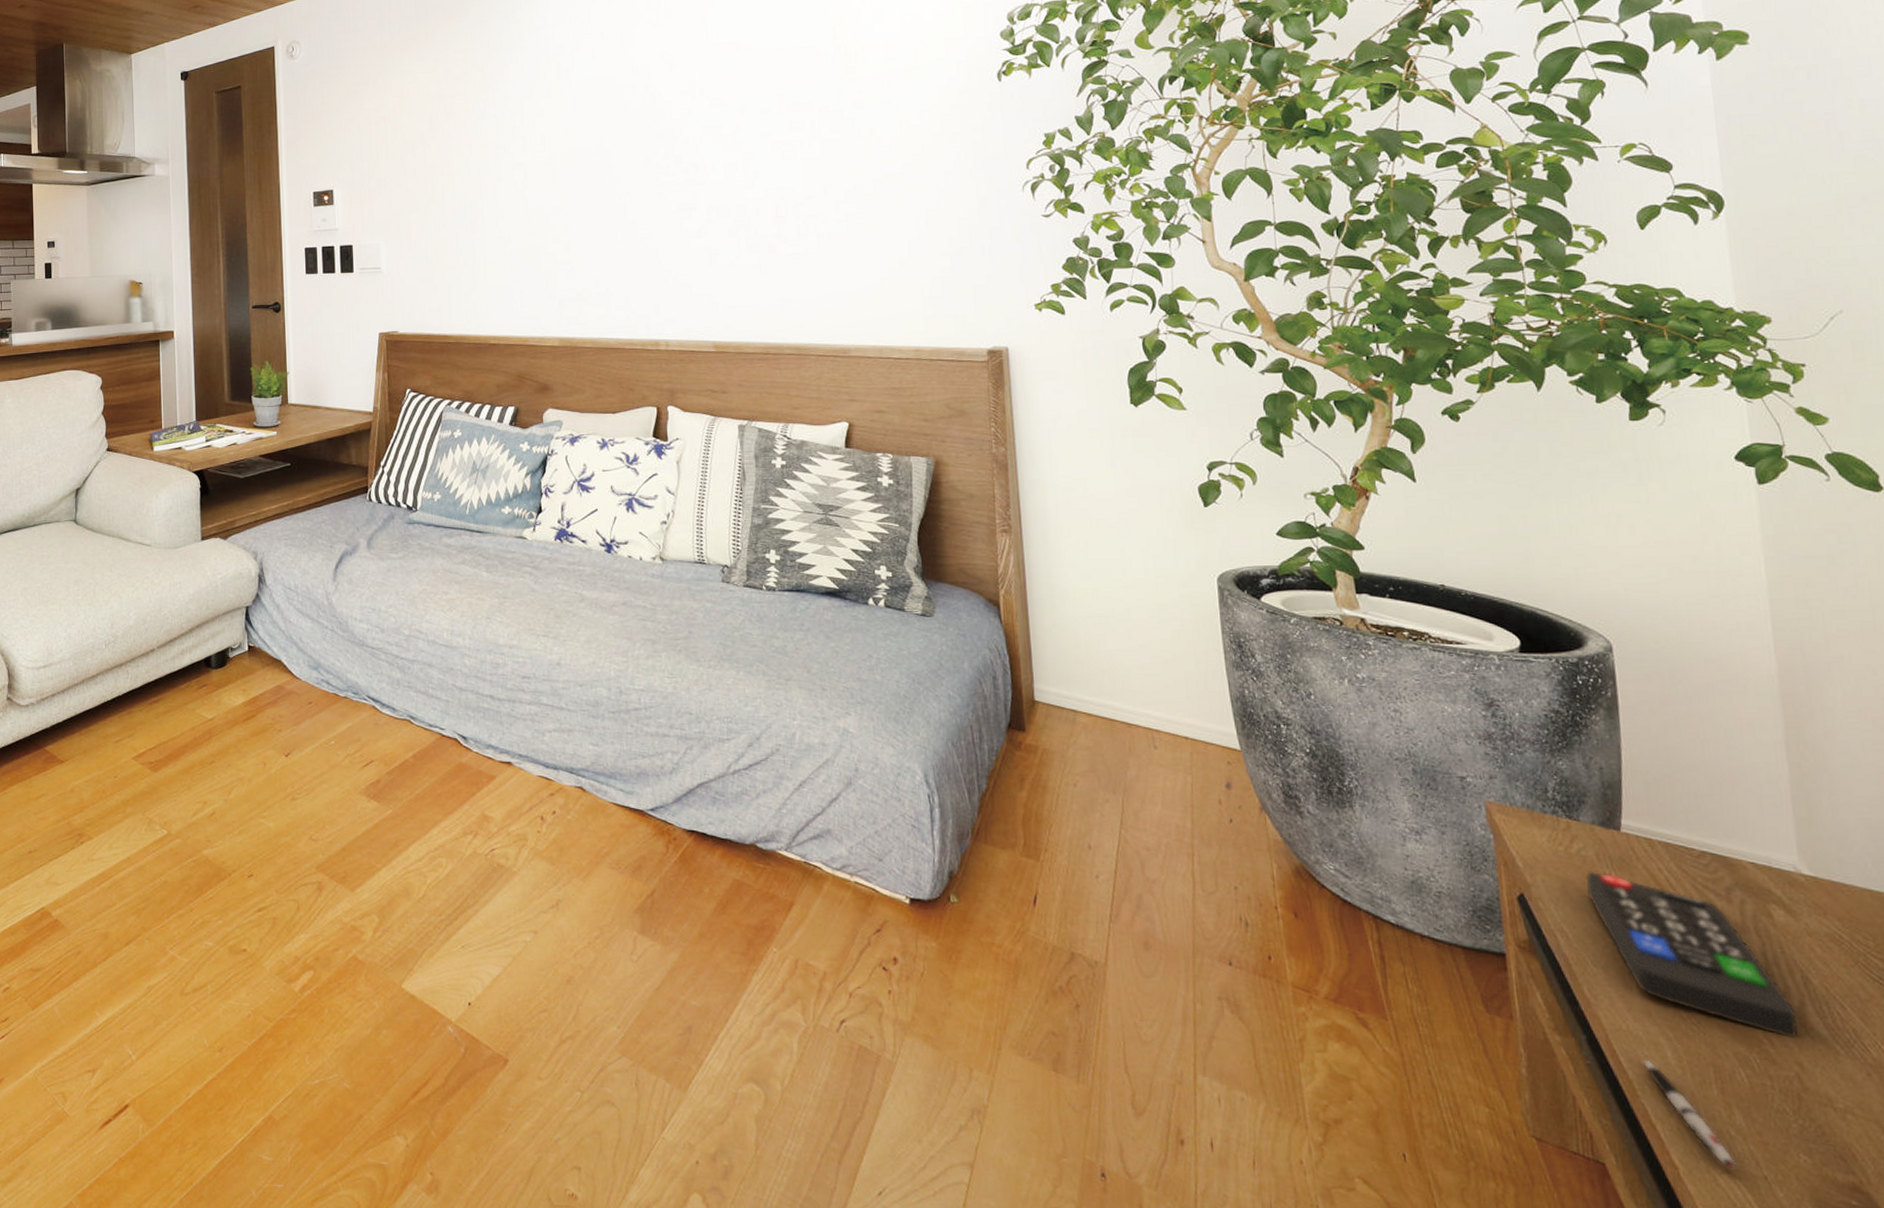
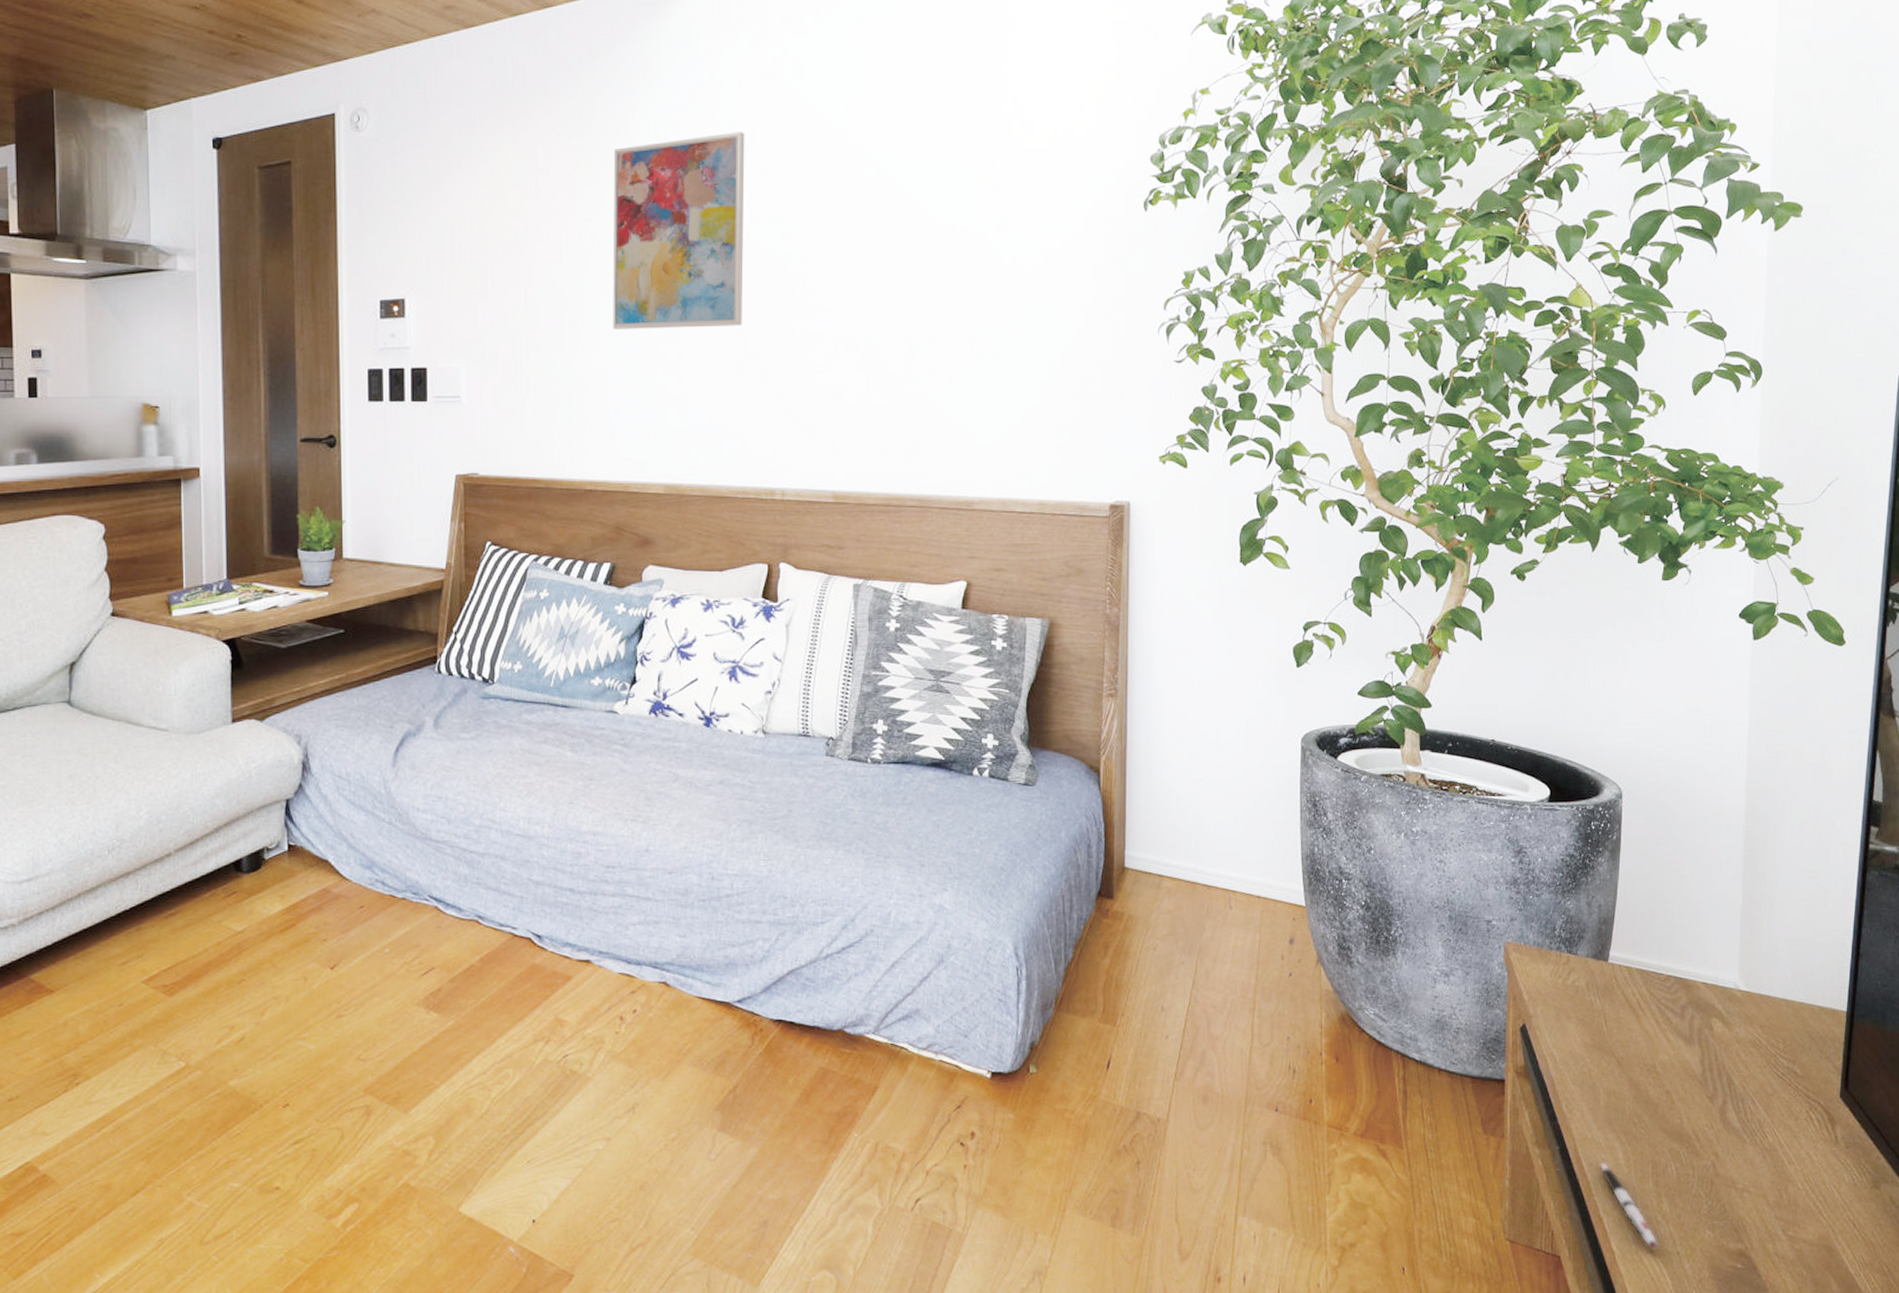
wall art: none [502,37,622,208] -> present [613,132,745,329]
remote control: present [1585,871,1798,1038] -> none [1575,999,1719,1132]

